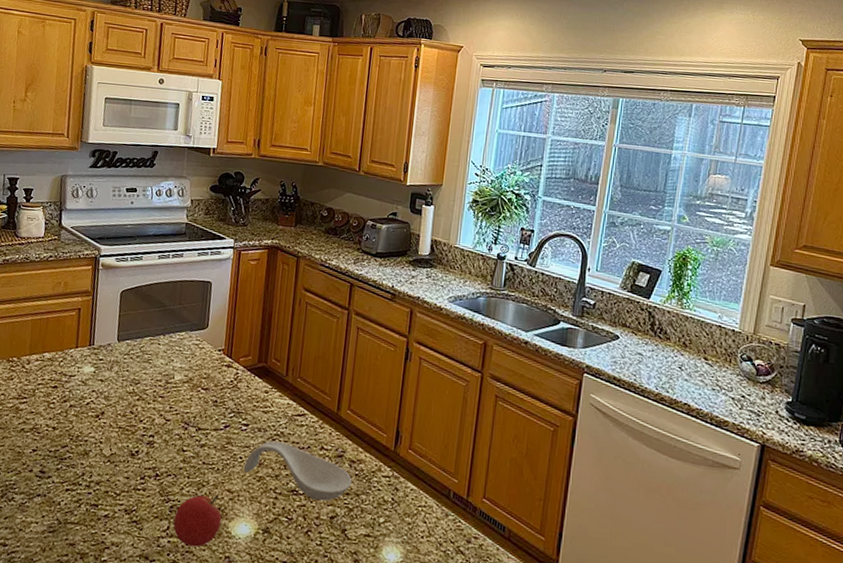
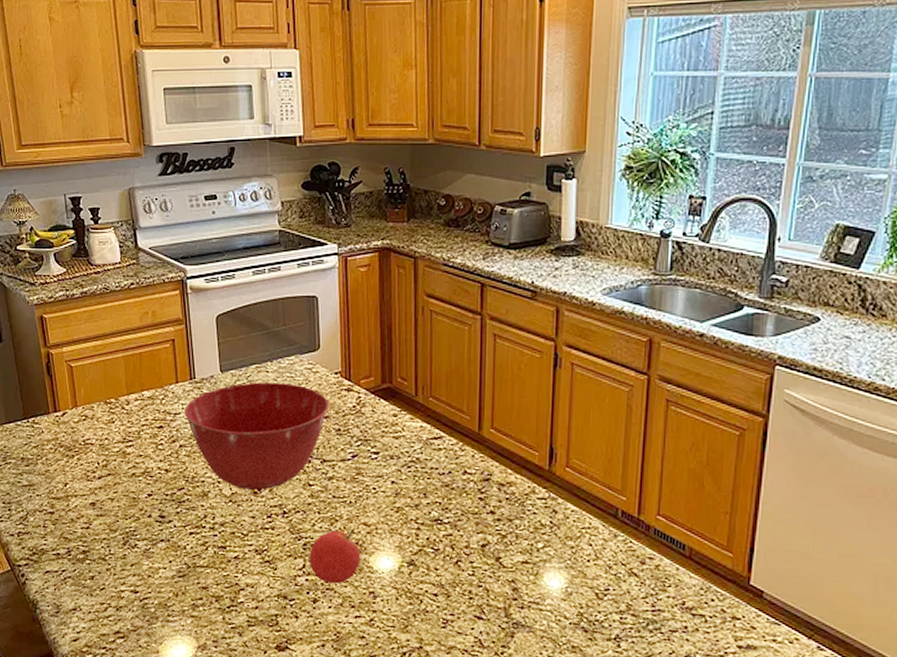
mixing bowl: none [78,353,210,453] -> present [184,382,329,490]
spoon rest: present [244,440,352,501] -> none [379,468,503,529]

